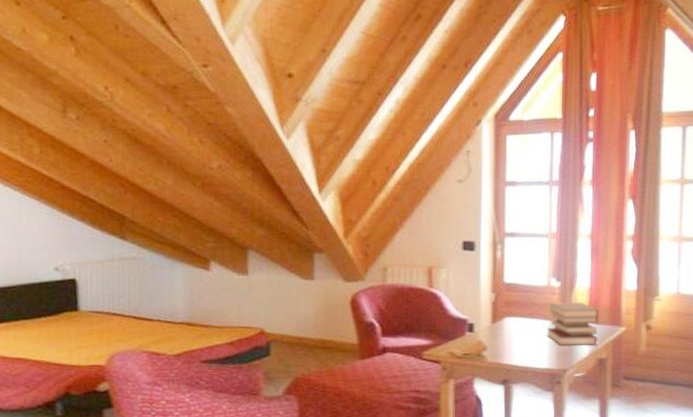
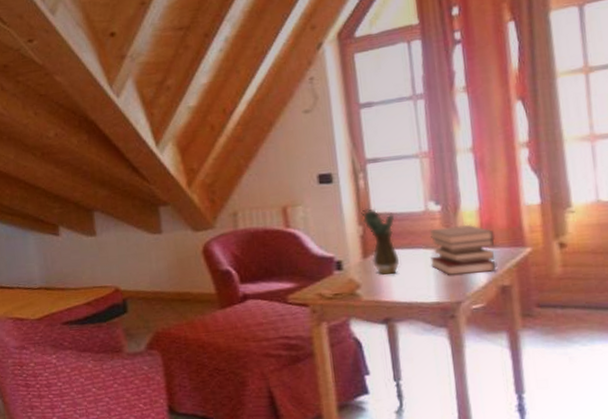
vase: none [495,277,523,341] -> present [361,207,400,276]

